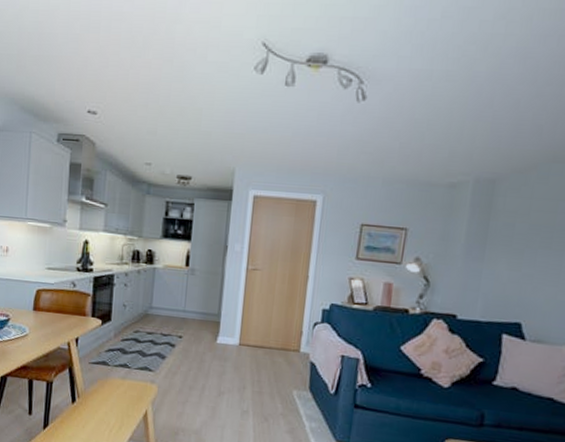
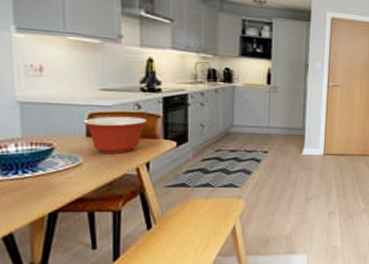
mixing bowl: none [31,293,80,328] -> present [82,116,148,154]

